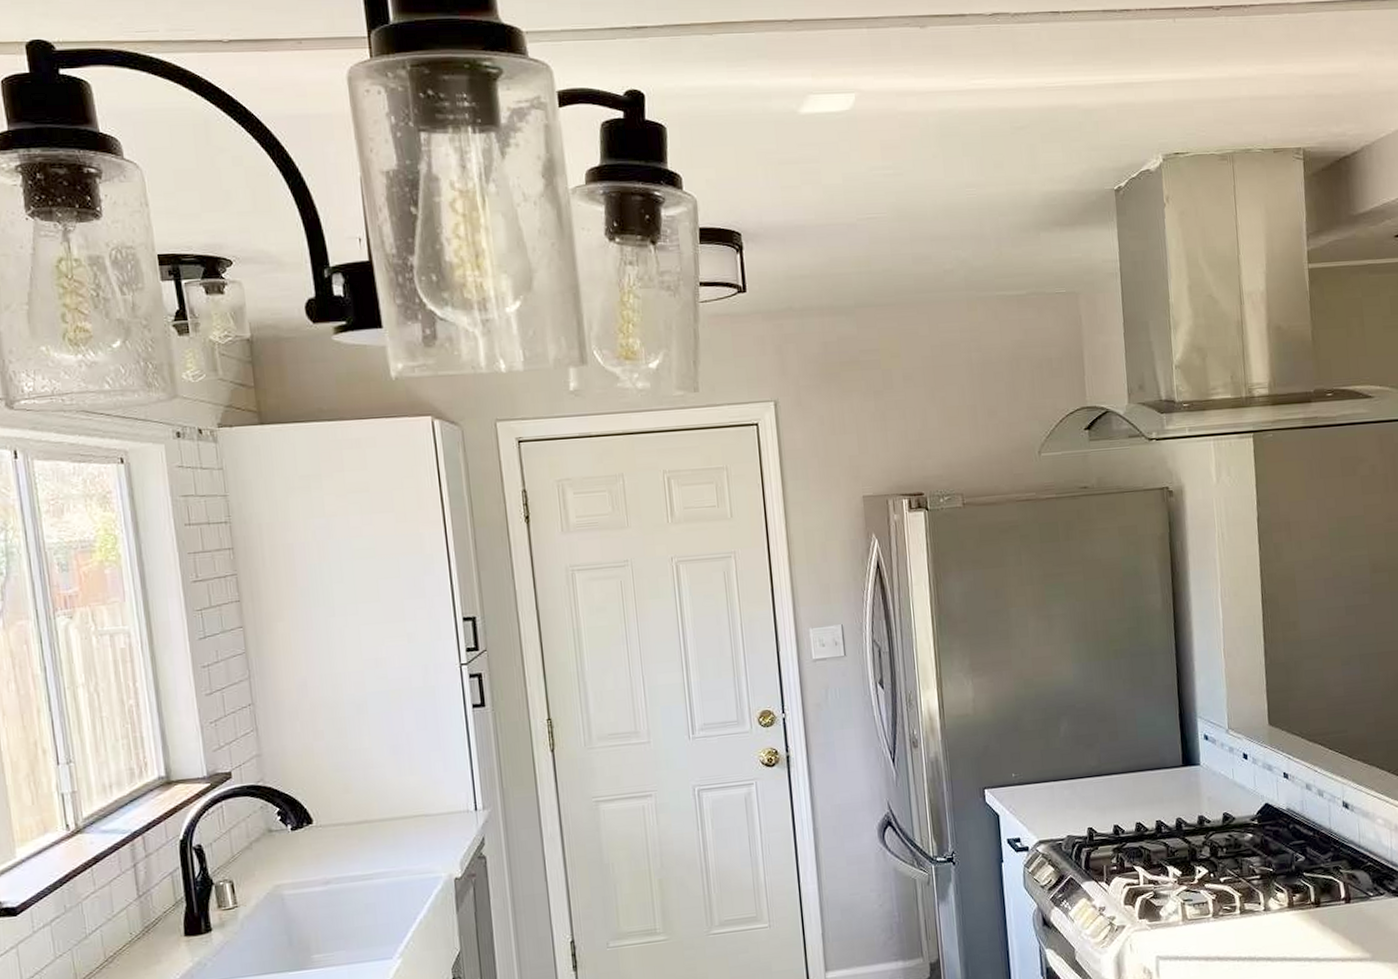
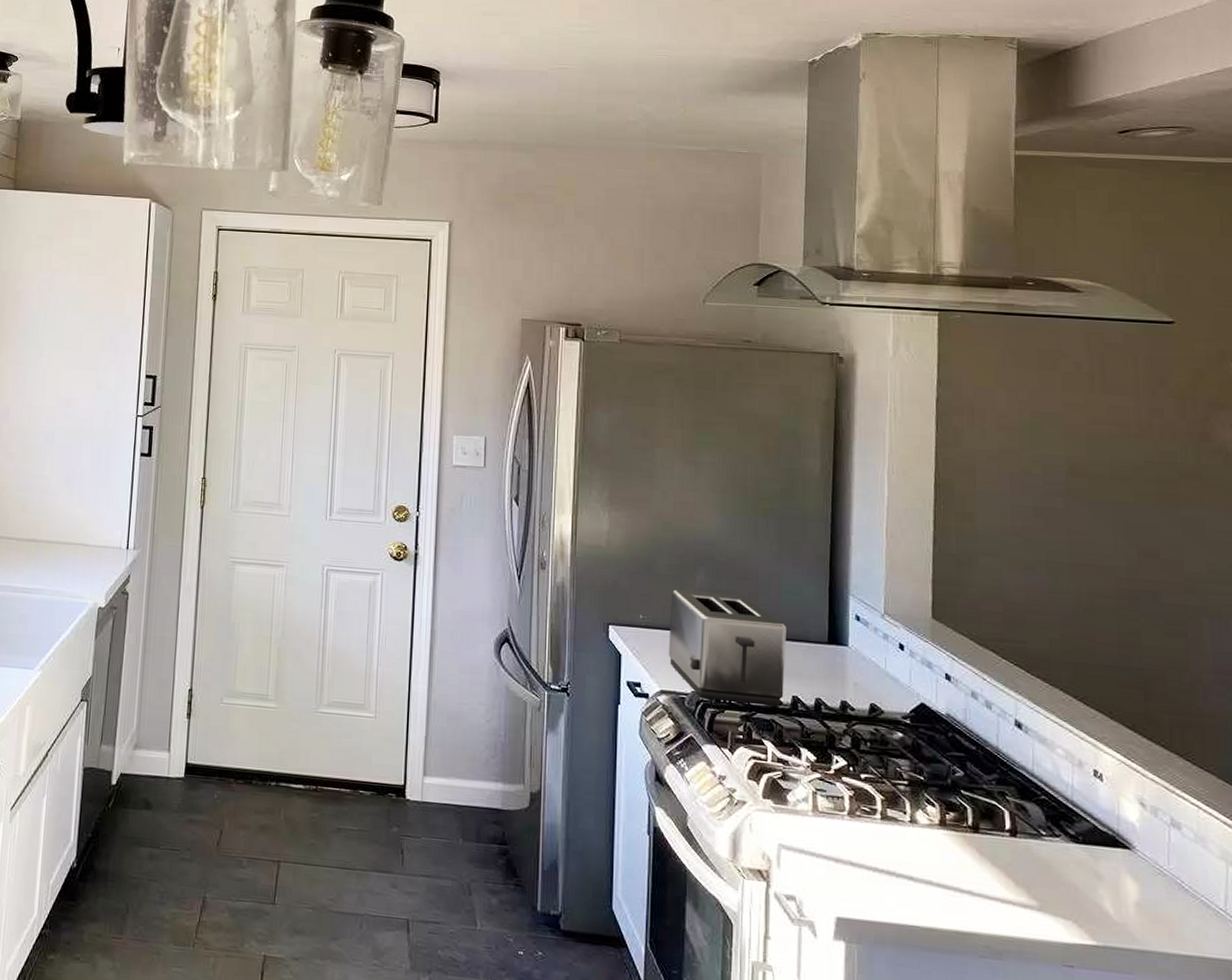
toaster: none [1039,736,1149,841] -> present [668,589,786,707]

